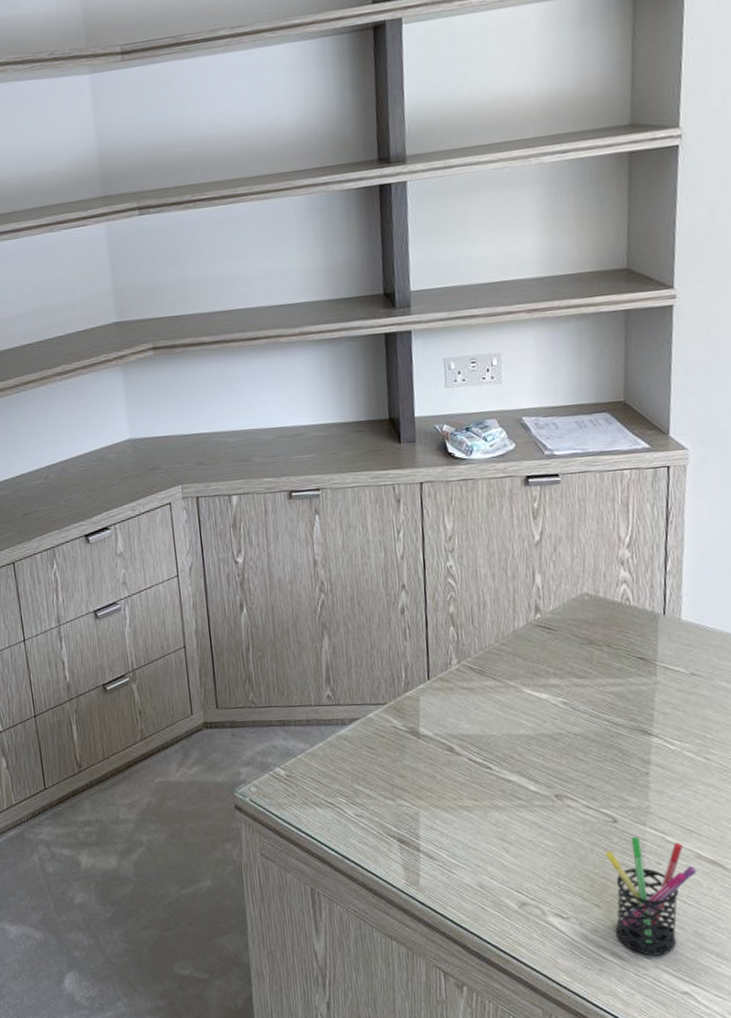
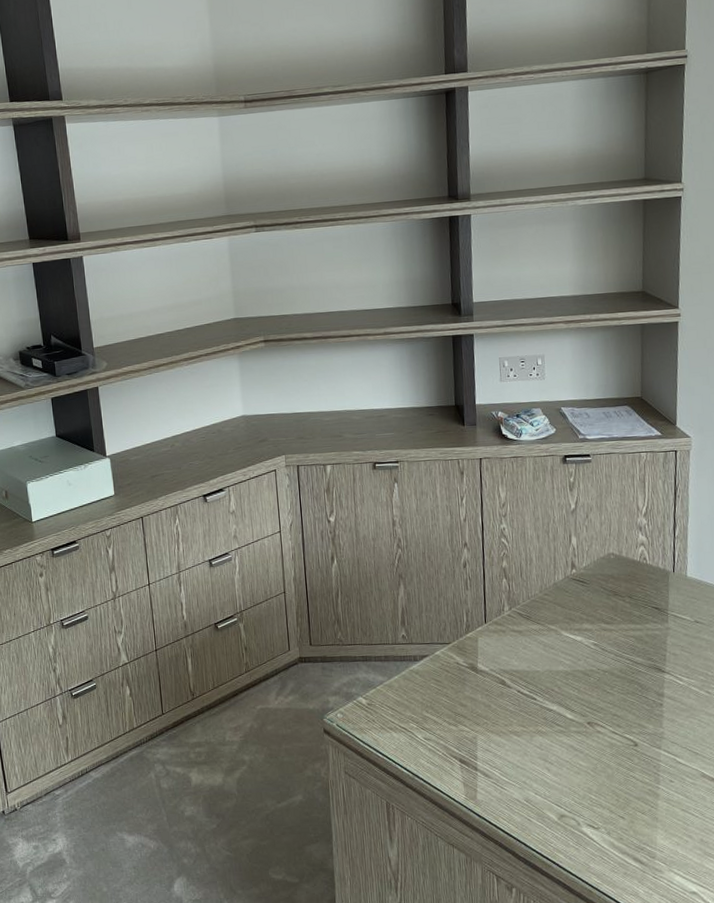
pen holder: present [605,837,698,956] -> none [628,759,702,861]

